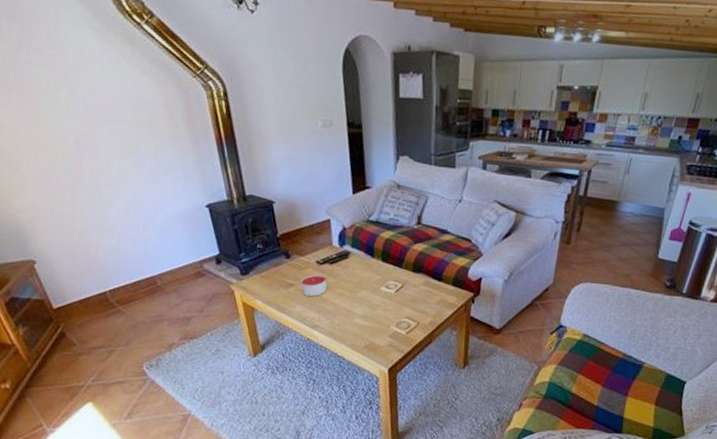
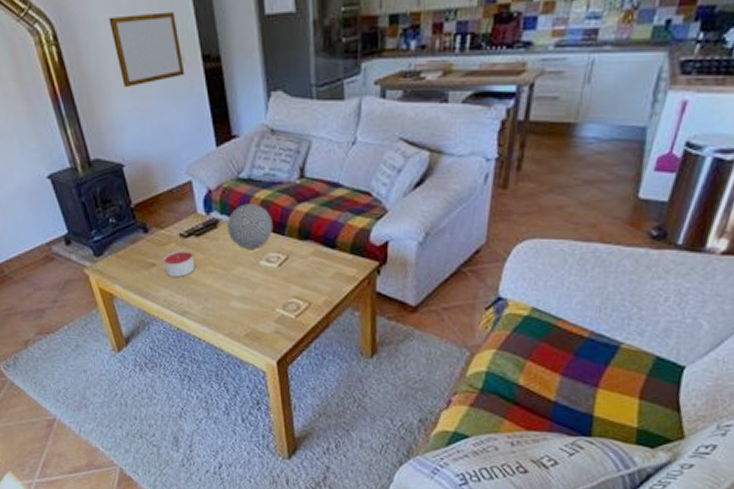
writing board: none [273,84,332,141] -> present [109,12,185,88]
decorative ball: none [356,241,394,277] -> present [227,204,274,249]

